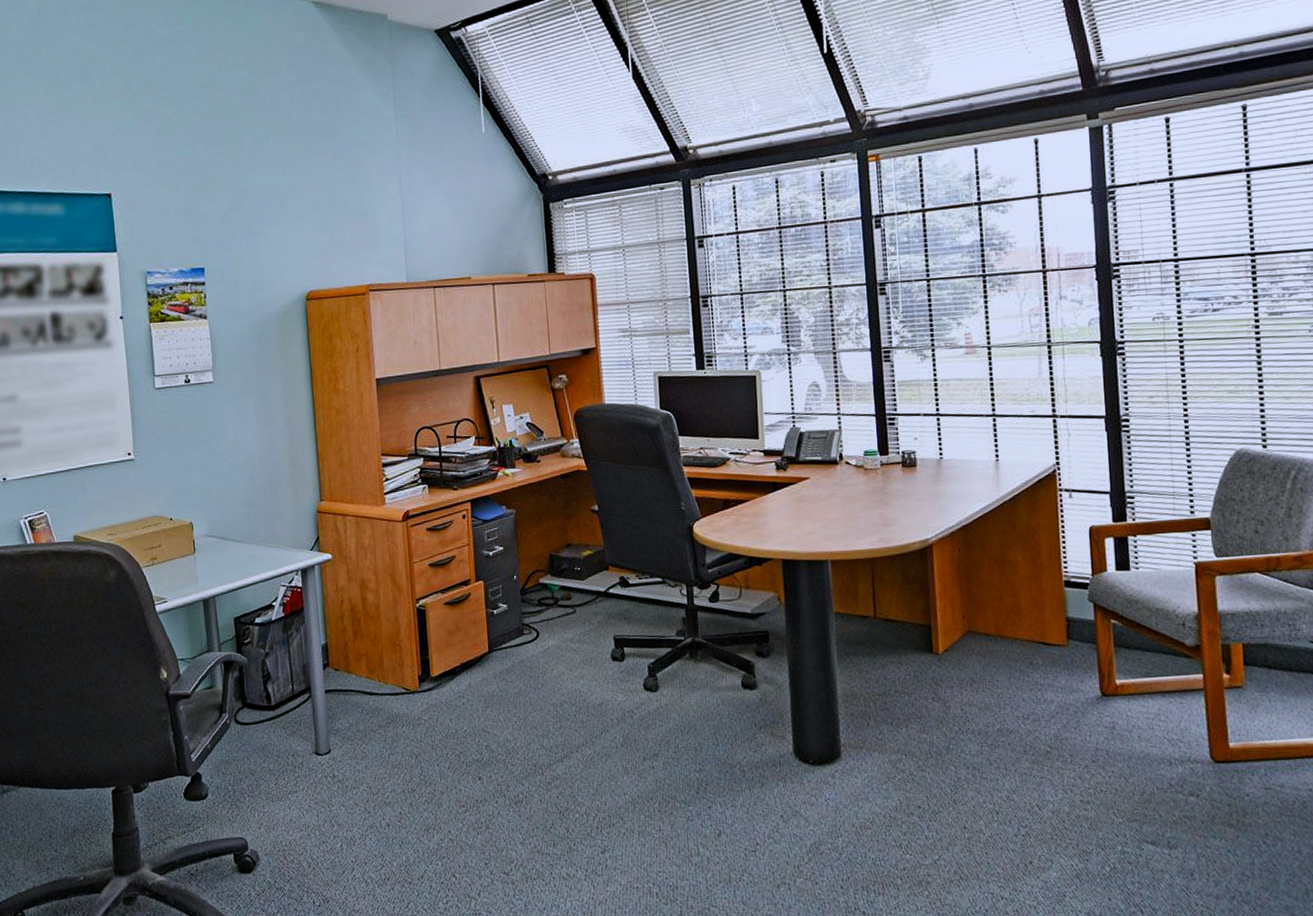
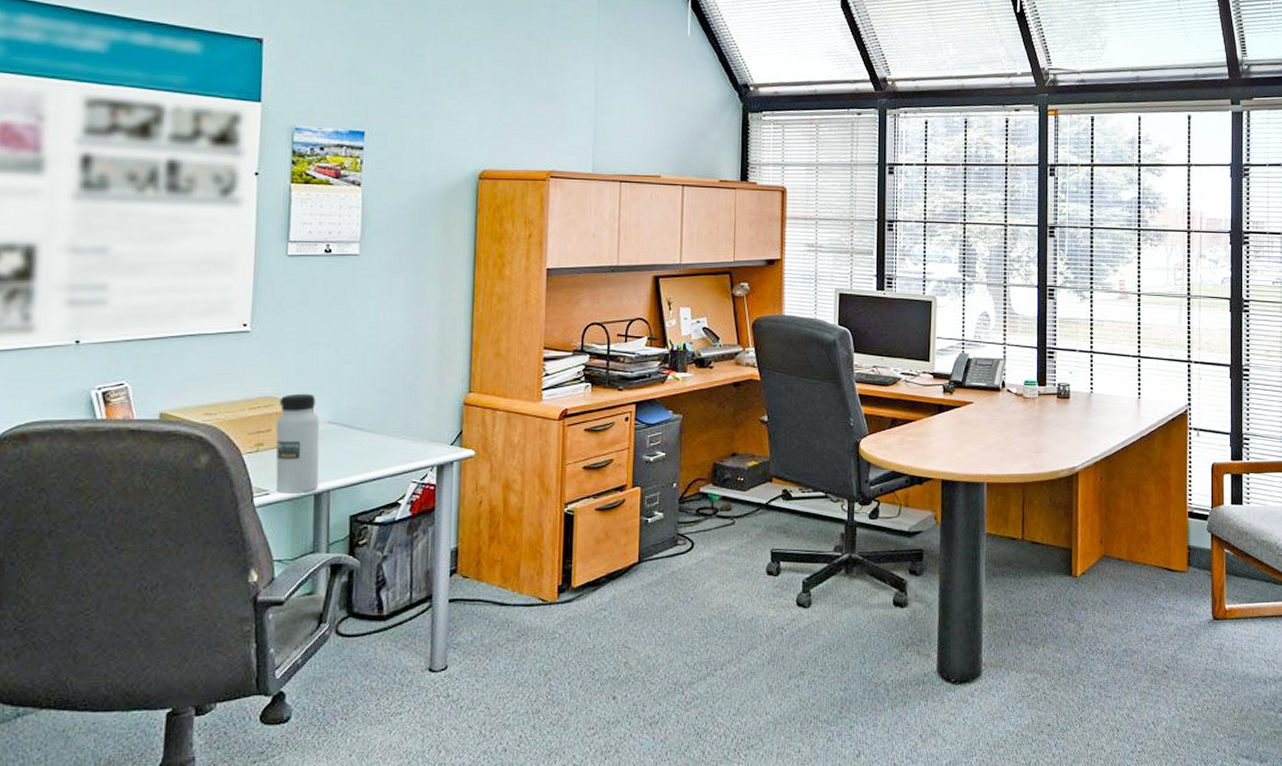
water bottle: none [165,511,206,601] -> present [275,393,320,494]

